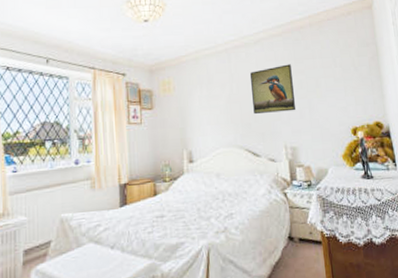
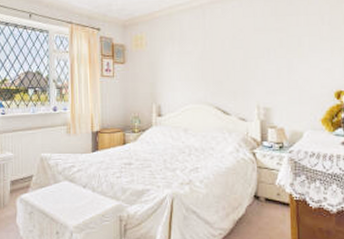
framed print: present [250,64,297,114] -> none [225,21,273,72]

